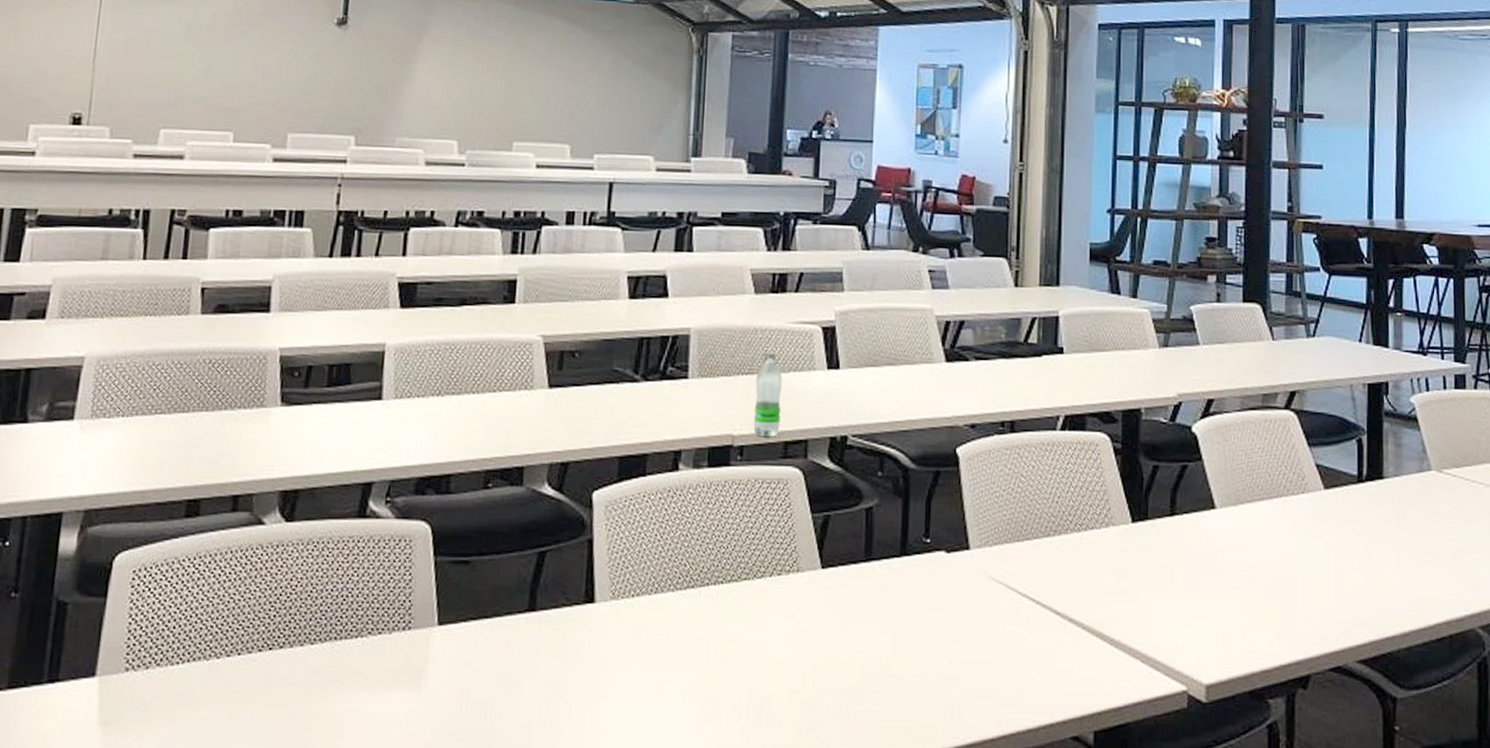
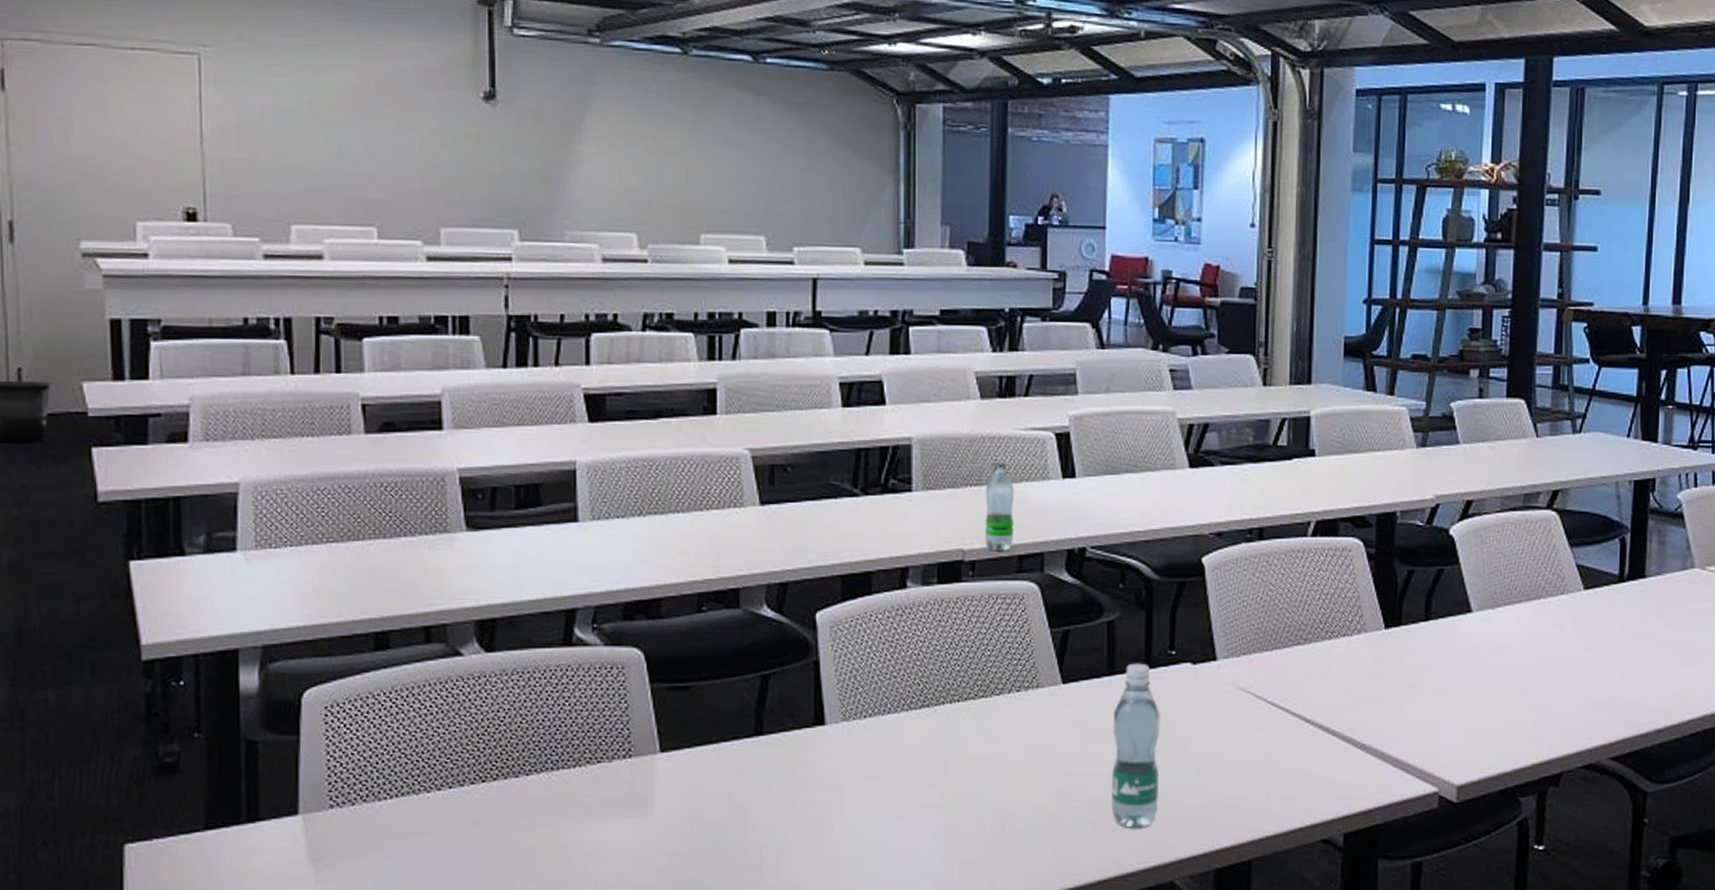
bottle: none [866,550,915,718] -> present [1111,663,1160,828]

